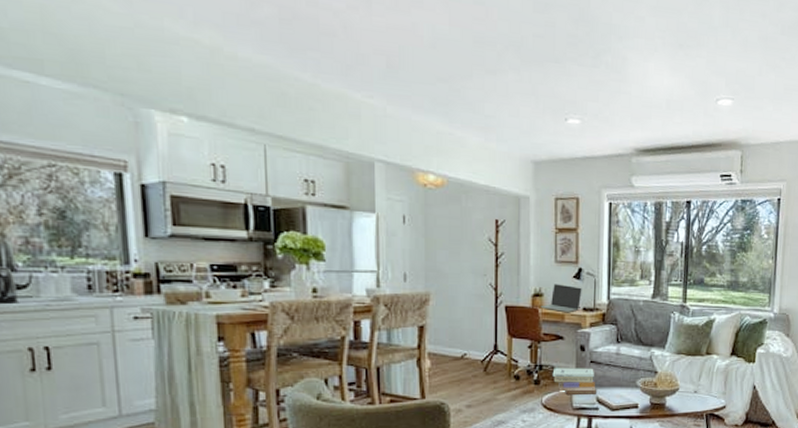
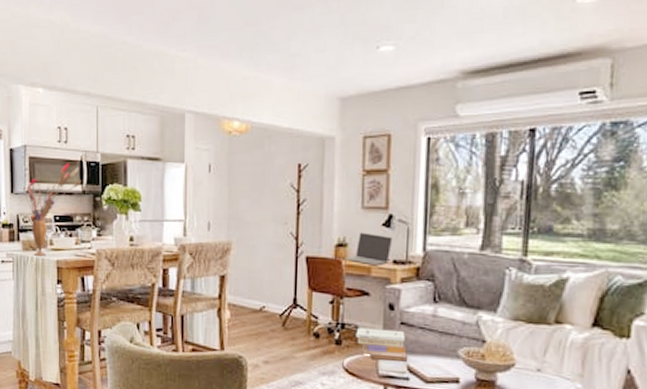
bouquet: none [163,205,247,311] -> present [23,163,82,256]

